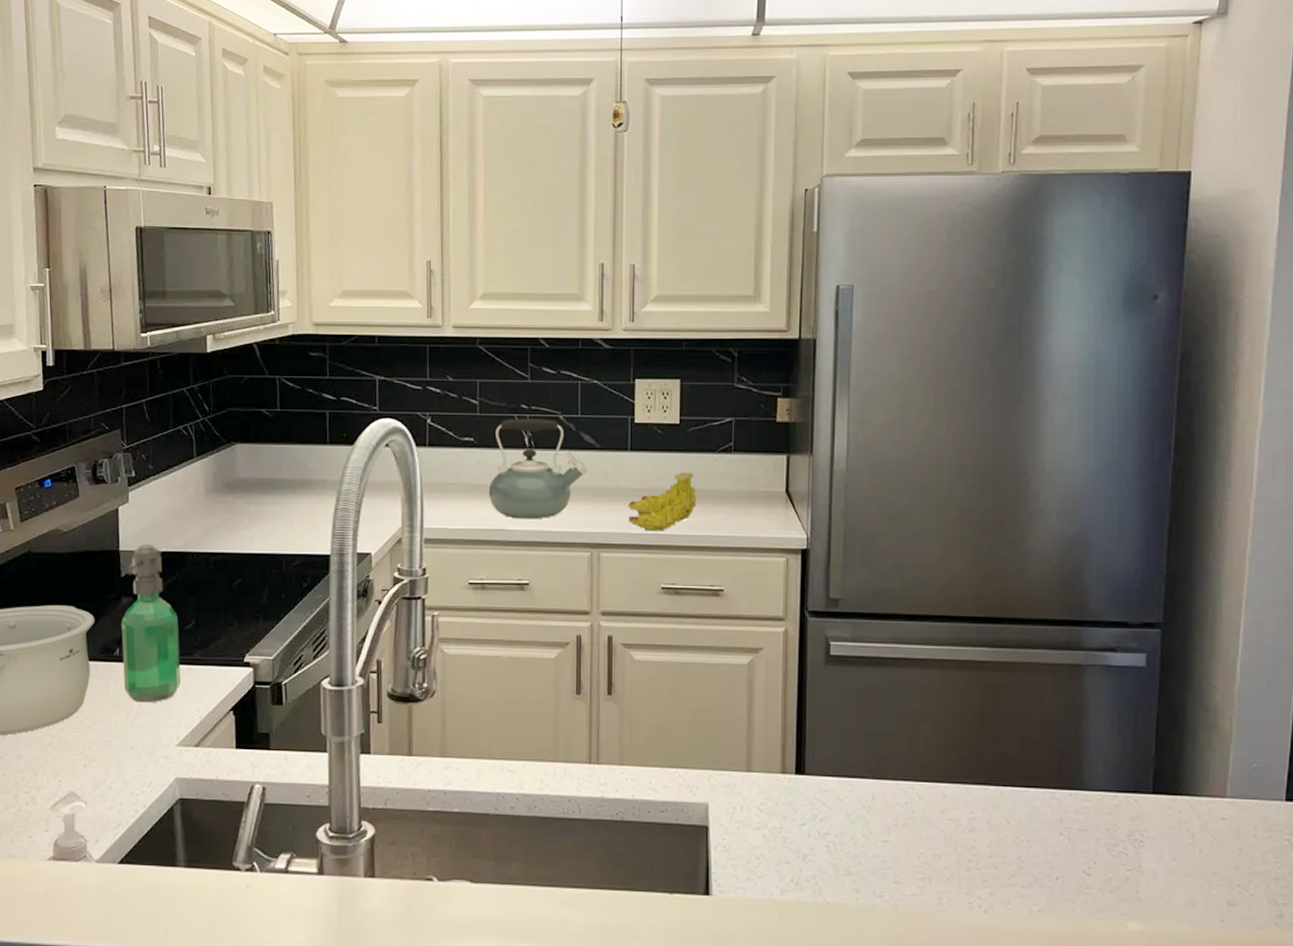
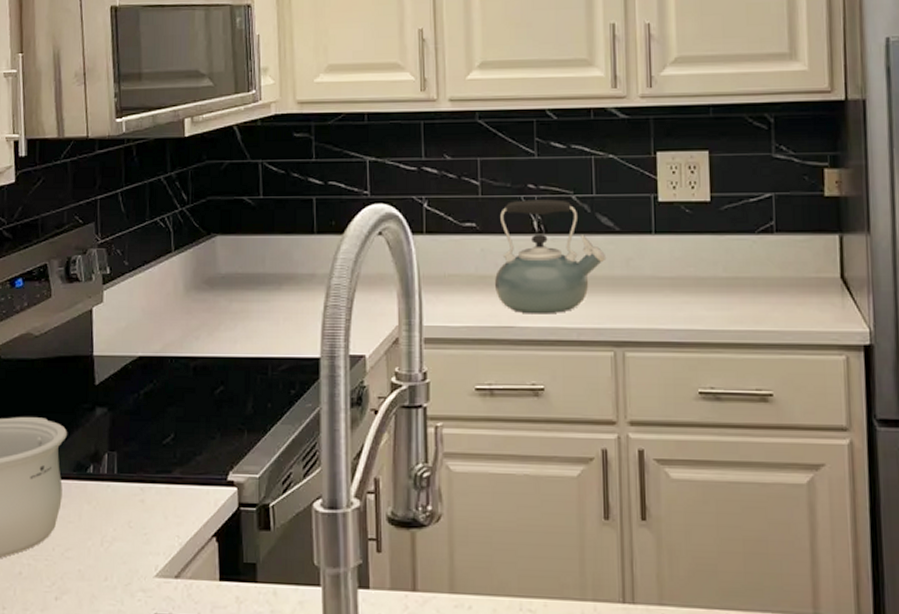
soap dispenser: present [120,545,181,703] -> none [94,349,159,527]
fruit: present [627,472,696,531] -> none [653,257,734,326]

